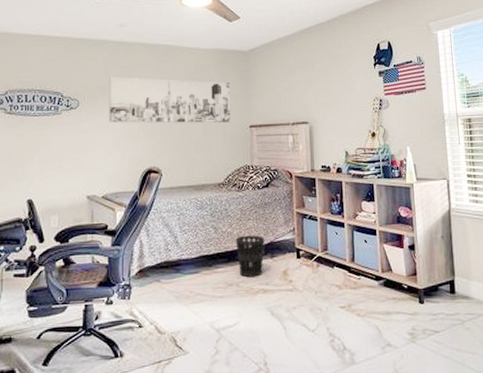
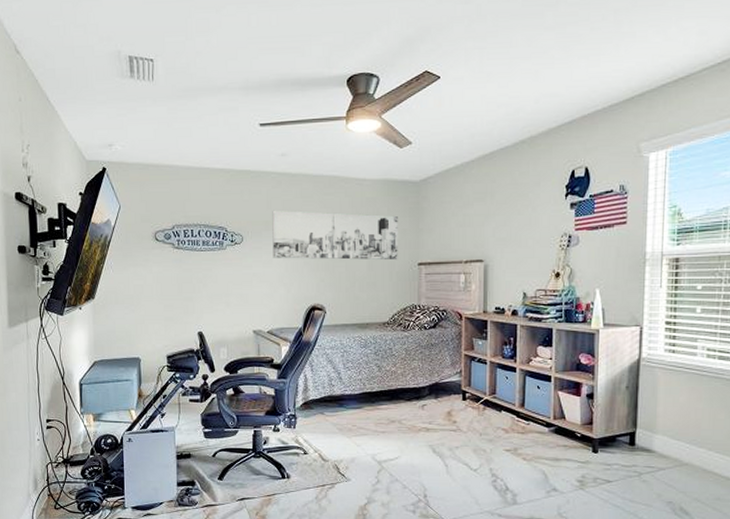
wastebasket: present [235,235,265,278] -> none [399,375,429,416]

